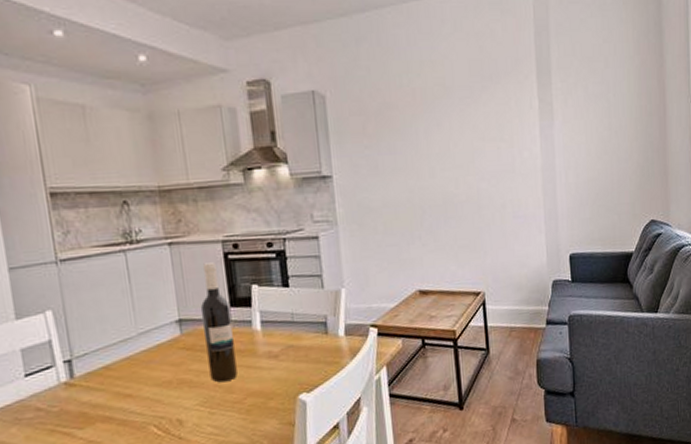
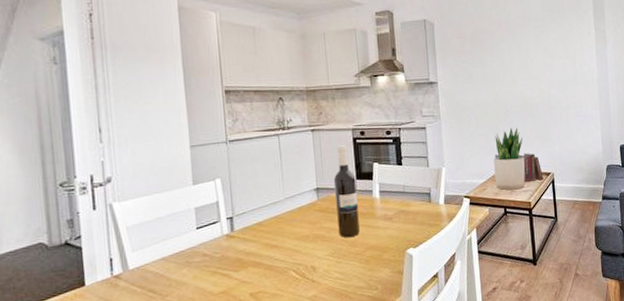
planter: none [407,234,448,316] -> present [493,127,525,190]
books: none [408,266,471,306] -> present [494,152,543,182]

